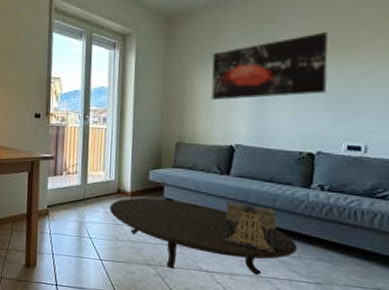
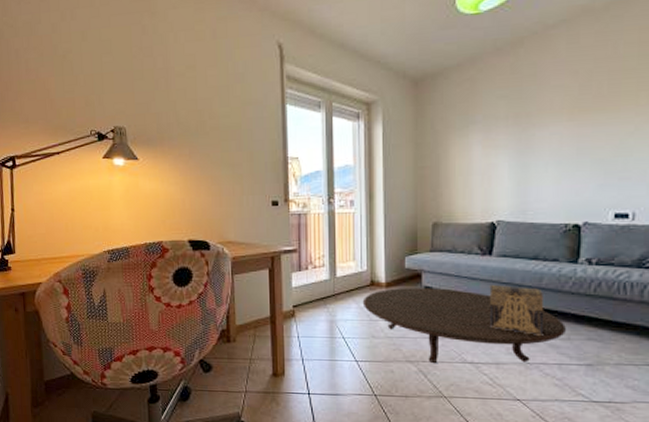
wall art: present [211,32,328,101] -> none [467,89,592,173]

